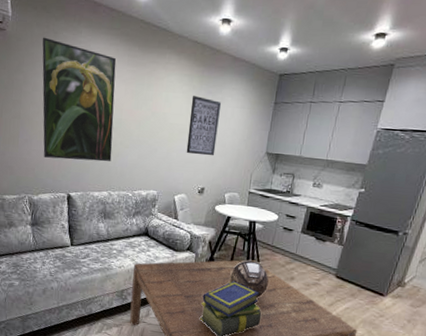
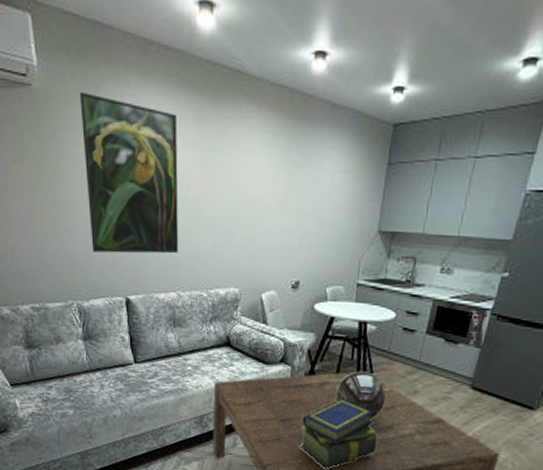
wall art: present [186,95,222,156] -> none [274,158,318,240]

